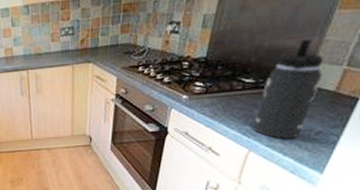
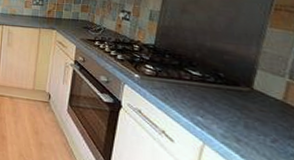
thermos bottle: present [253,39,324,139] -> none [204,46,267,141]

